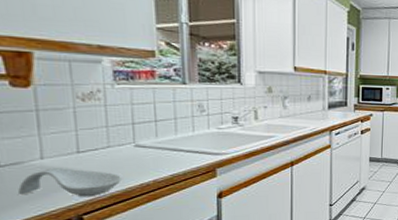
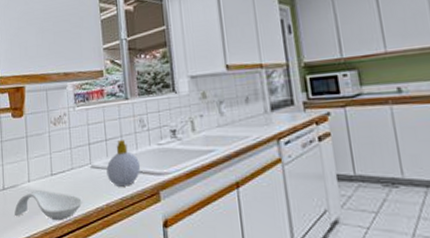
soap bottle: none [155,122,197,165] -> present [106,140,141,187]

